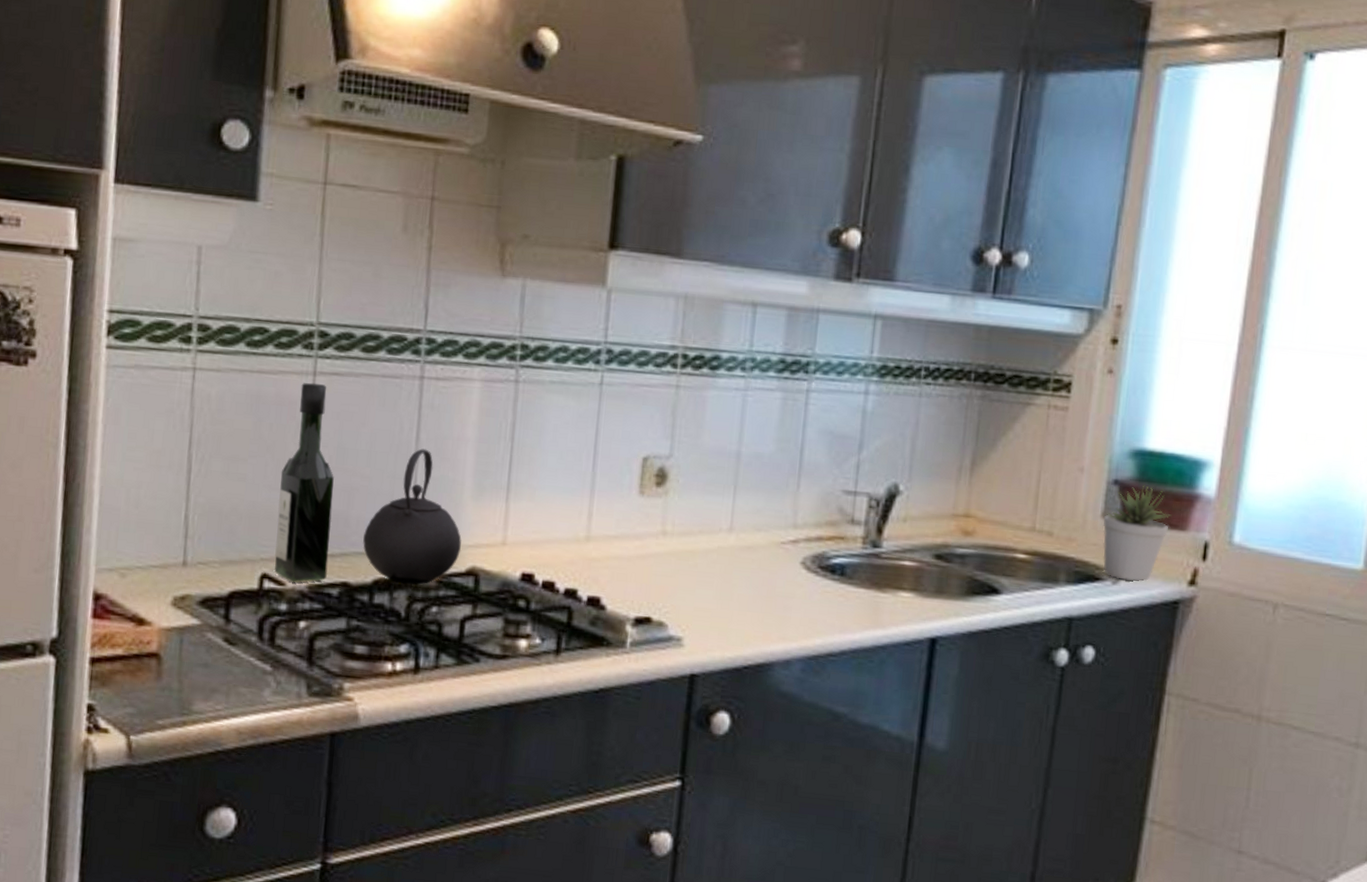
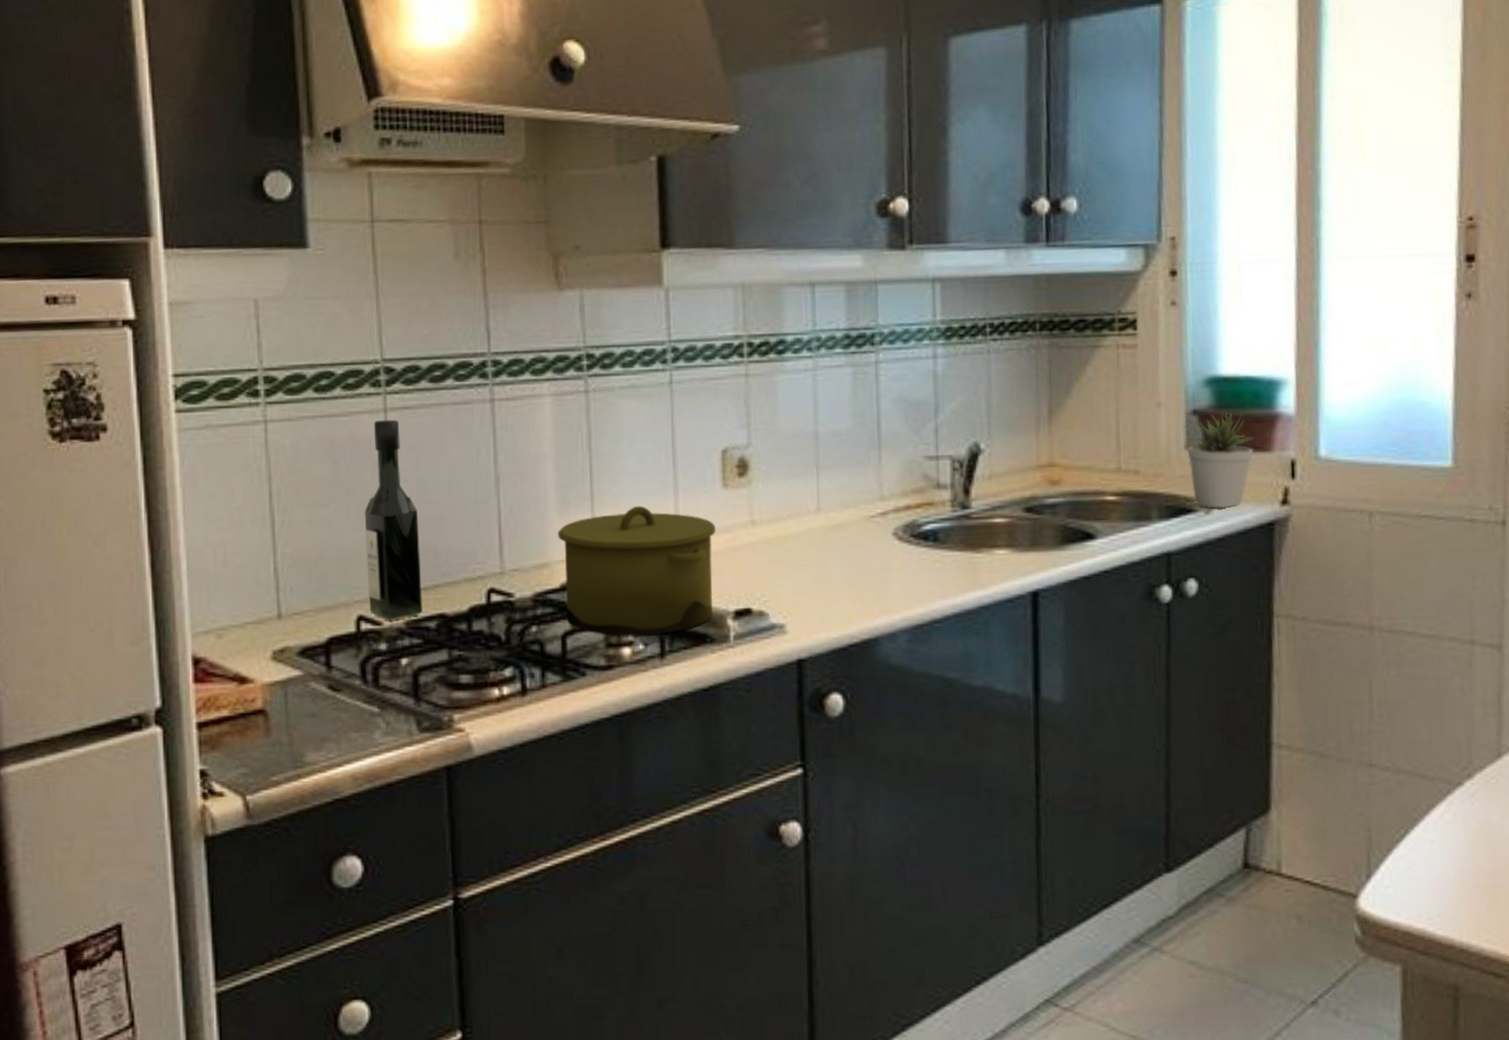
kettle: present [362,448,462,585] -> none [454,470,553,607]
cooking pot: none [468,501,627,631] -> present [557,505,716,636]

